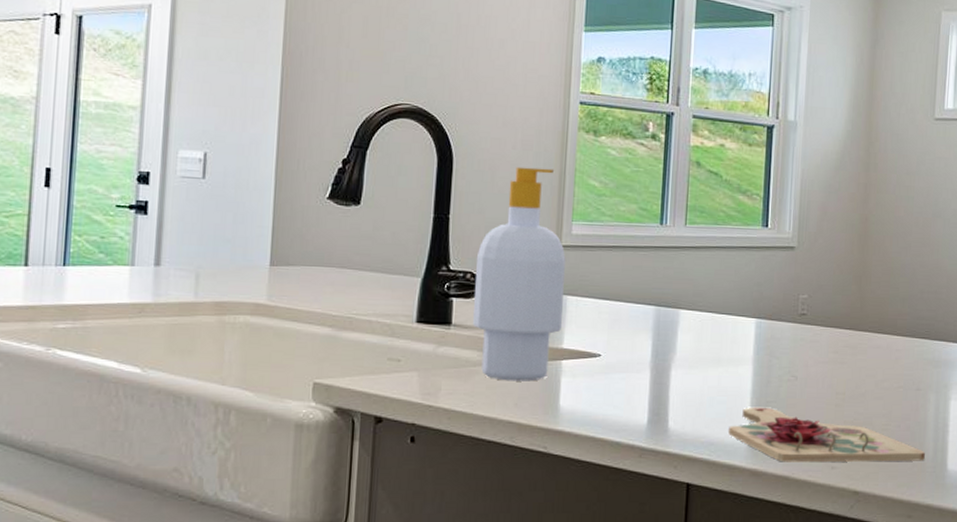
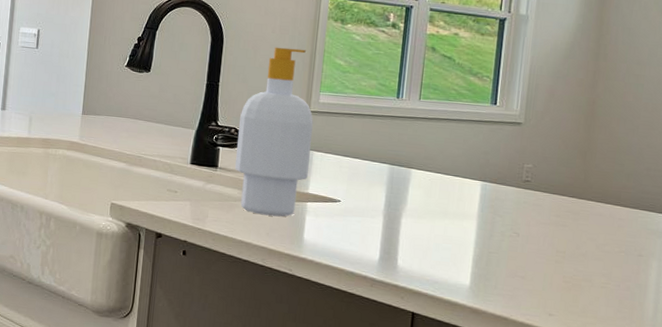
cutting board: present [728,408,925,463] -> none [452,255,645,319]

